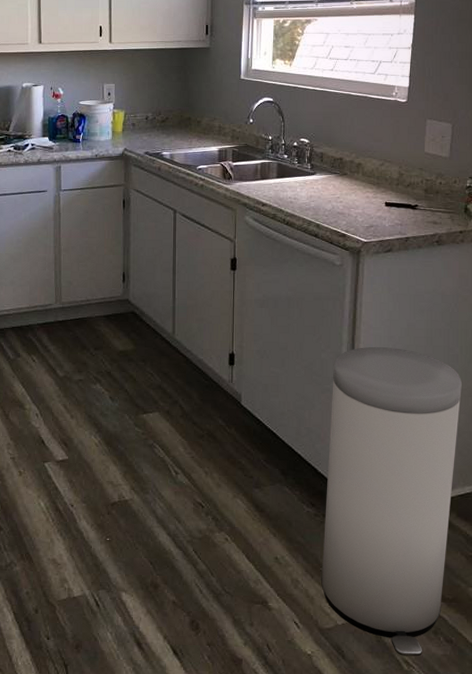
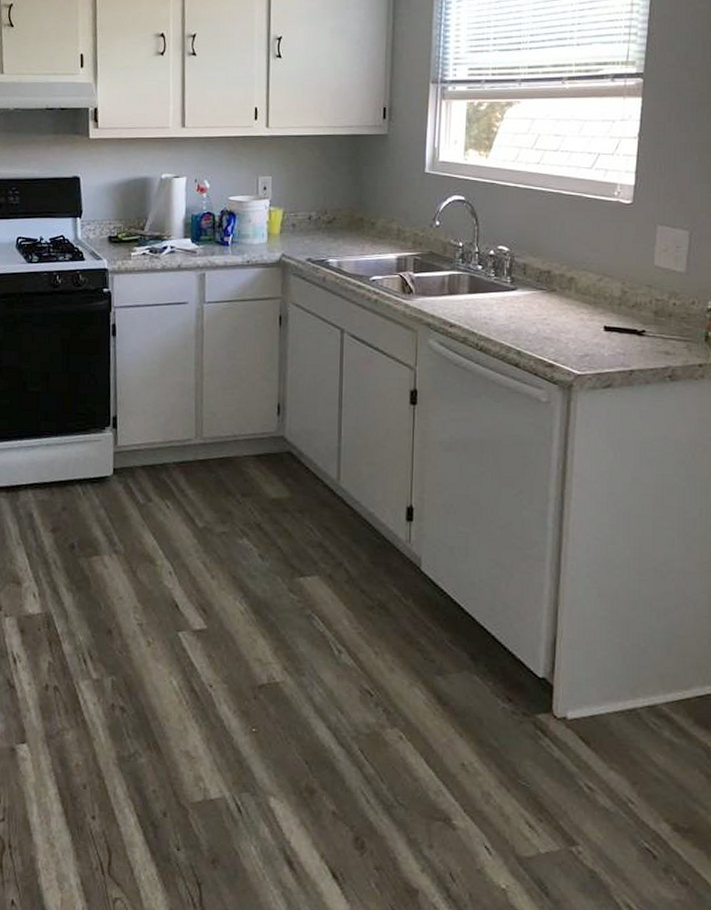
pedal bin: present [321,346,462,657] -> none [519,504,701,900]

